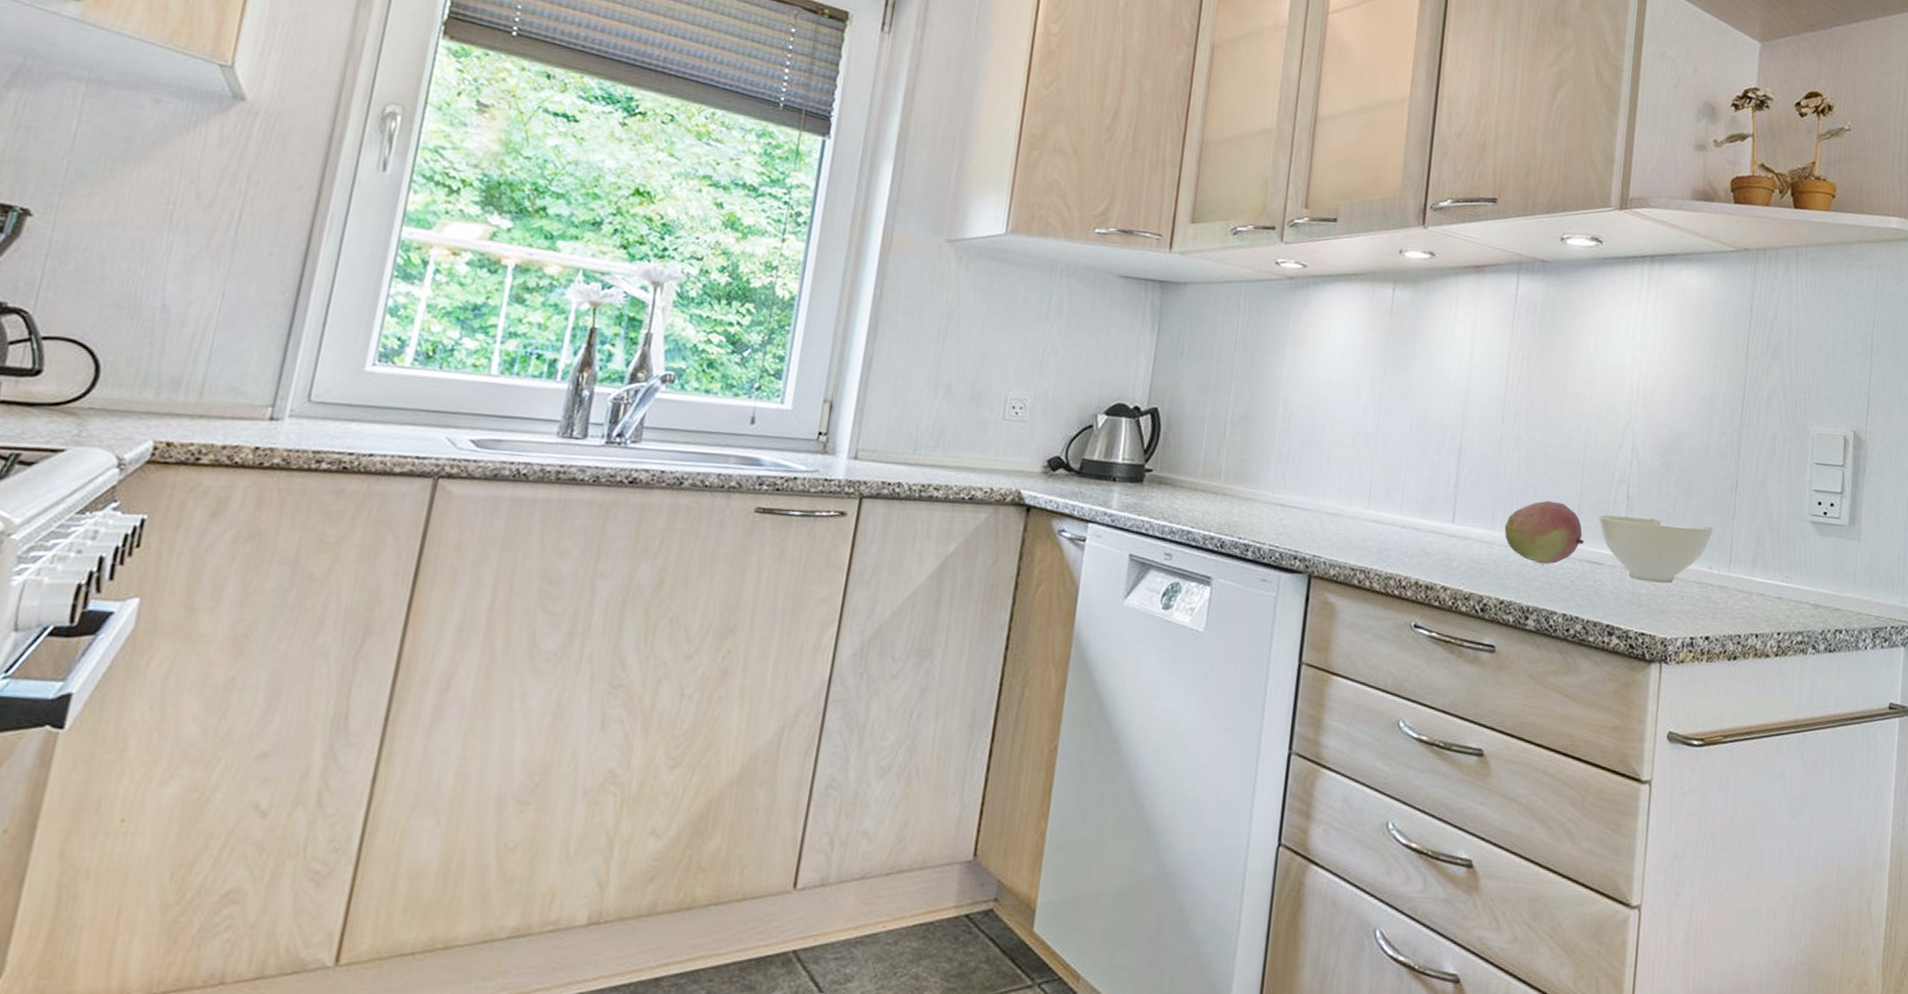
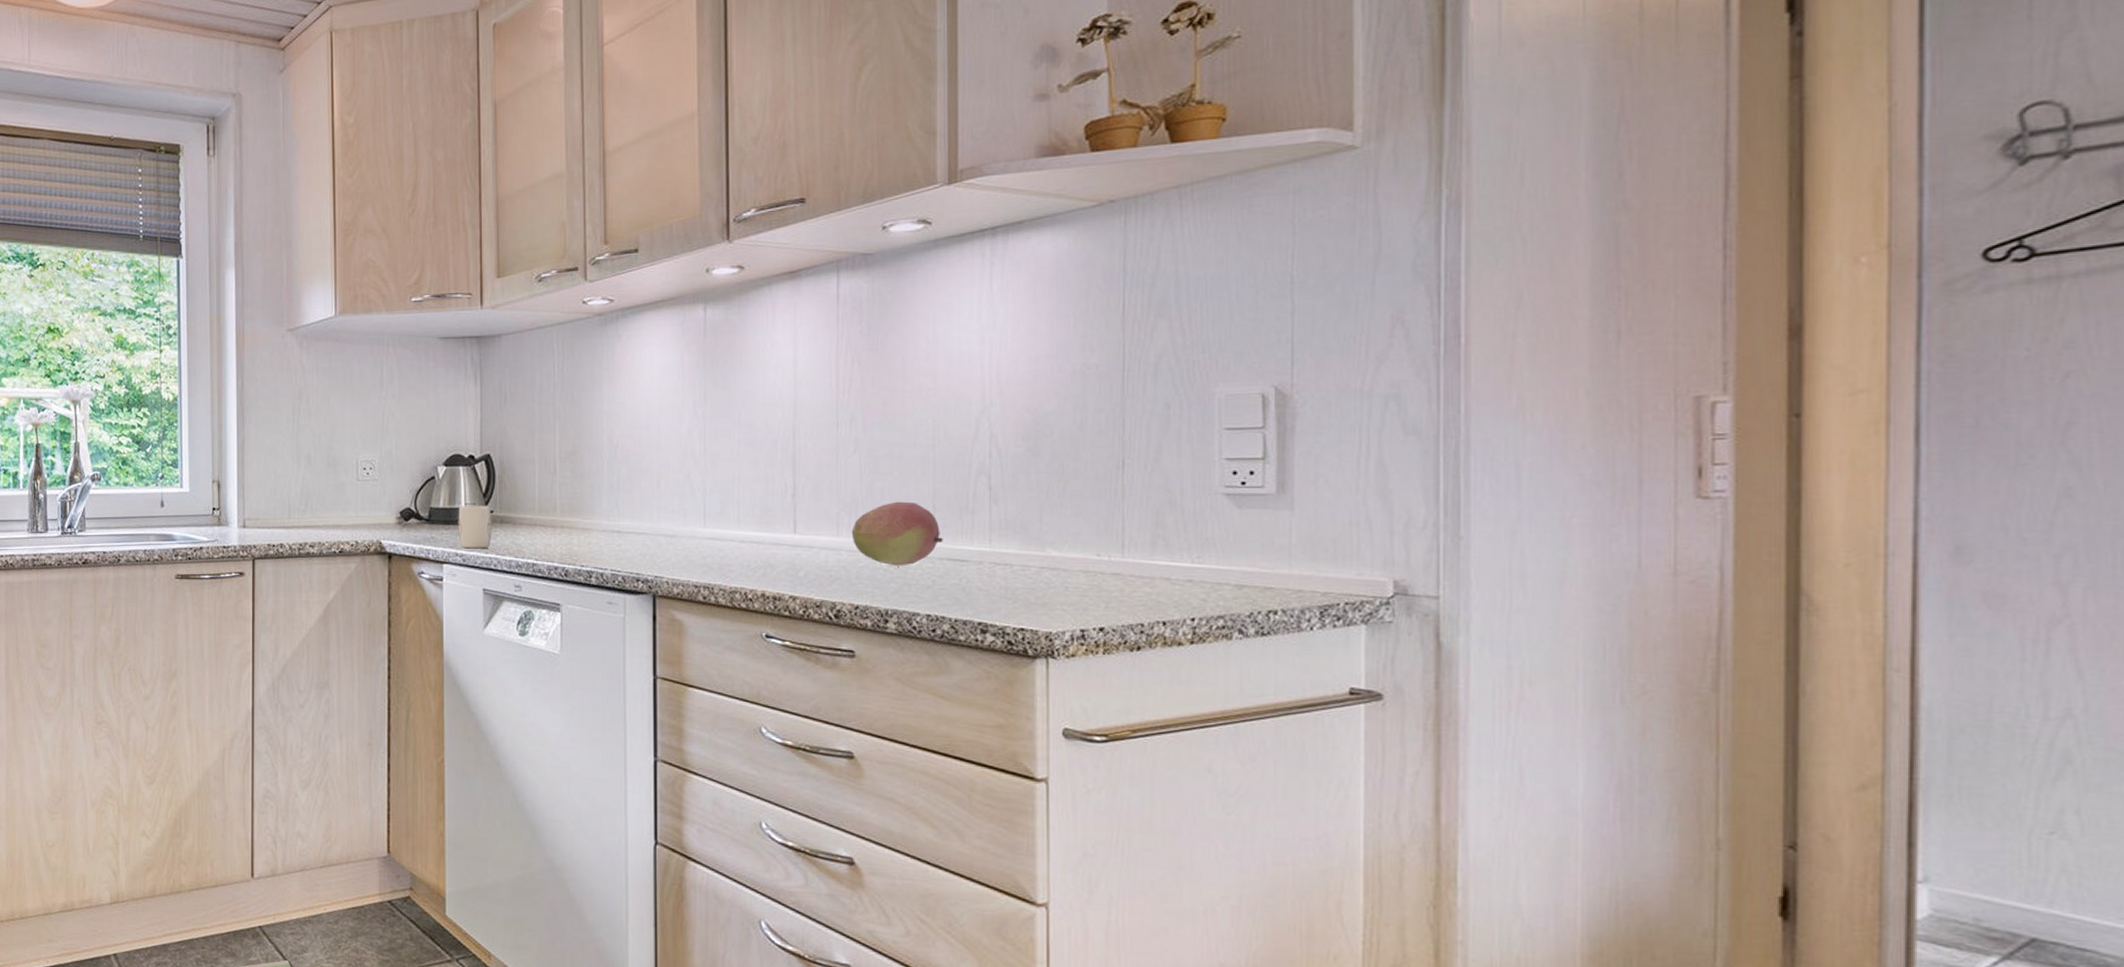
mug: none [1110,460,1151,510] -> present [458,506,492,549]
bowl: present [1599,514,1713,584] -> none [958,508,1098,575]

